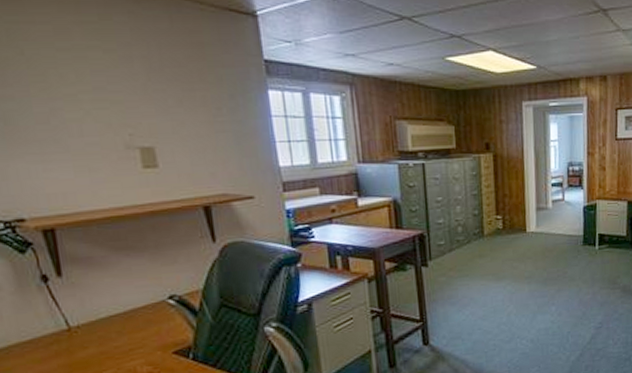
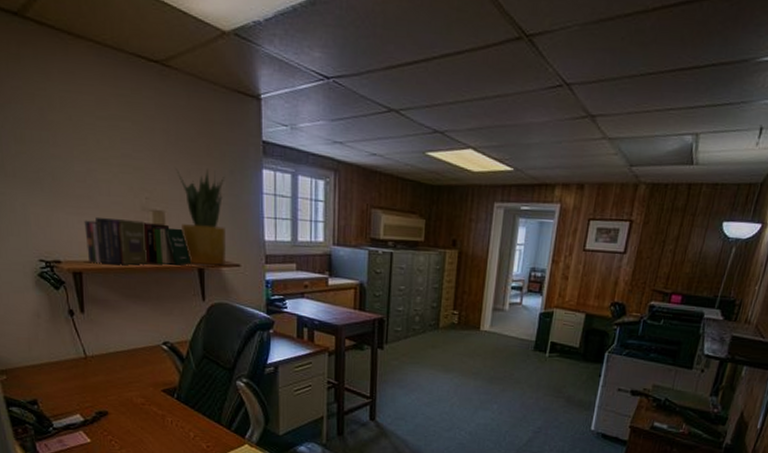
books: none [52,161,139,217] -> present [84,216,147,266]
books: none [129,161,195,208] -> present [143,223,192,266]
planter: none [162,94,236,202] -> present [175,168,226,265]

